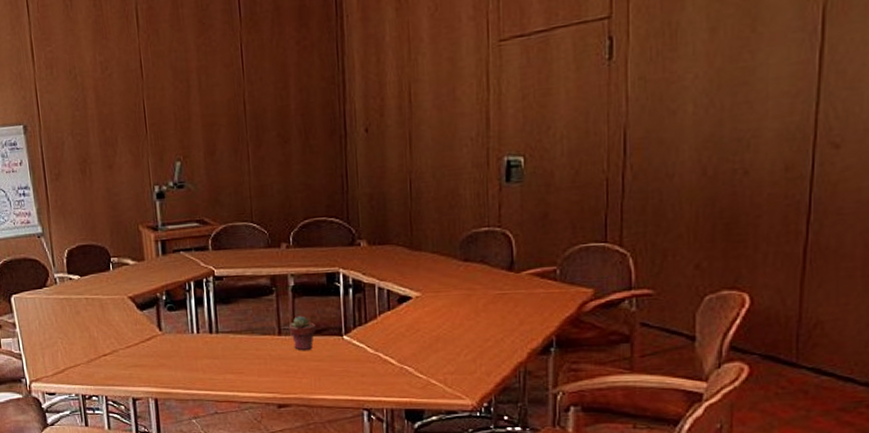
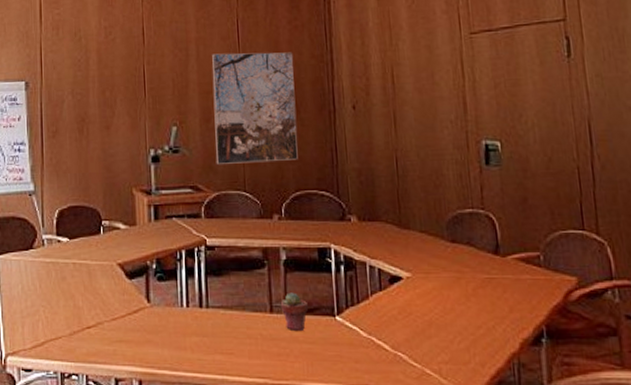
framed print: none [215,75,307,197] -> present [212,52,298,164]

